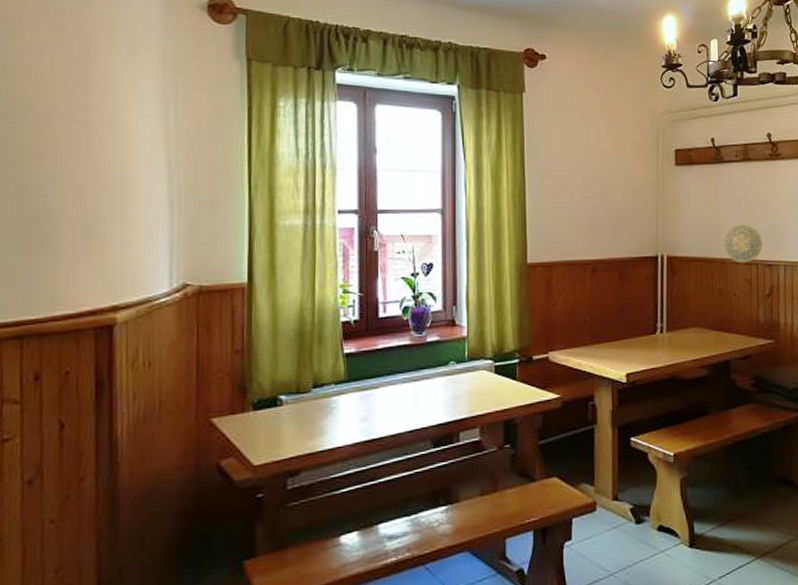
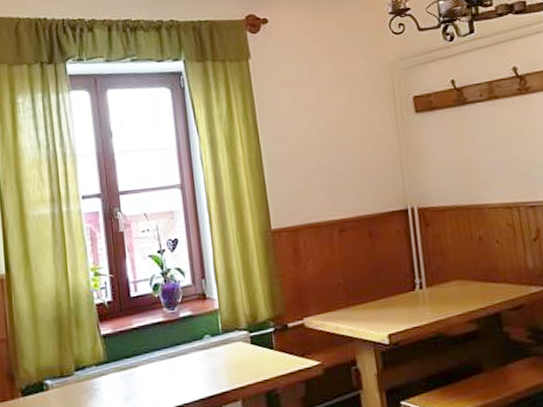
decorative plate: present [723,224,762,263] -> none [477,166,522,208]

